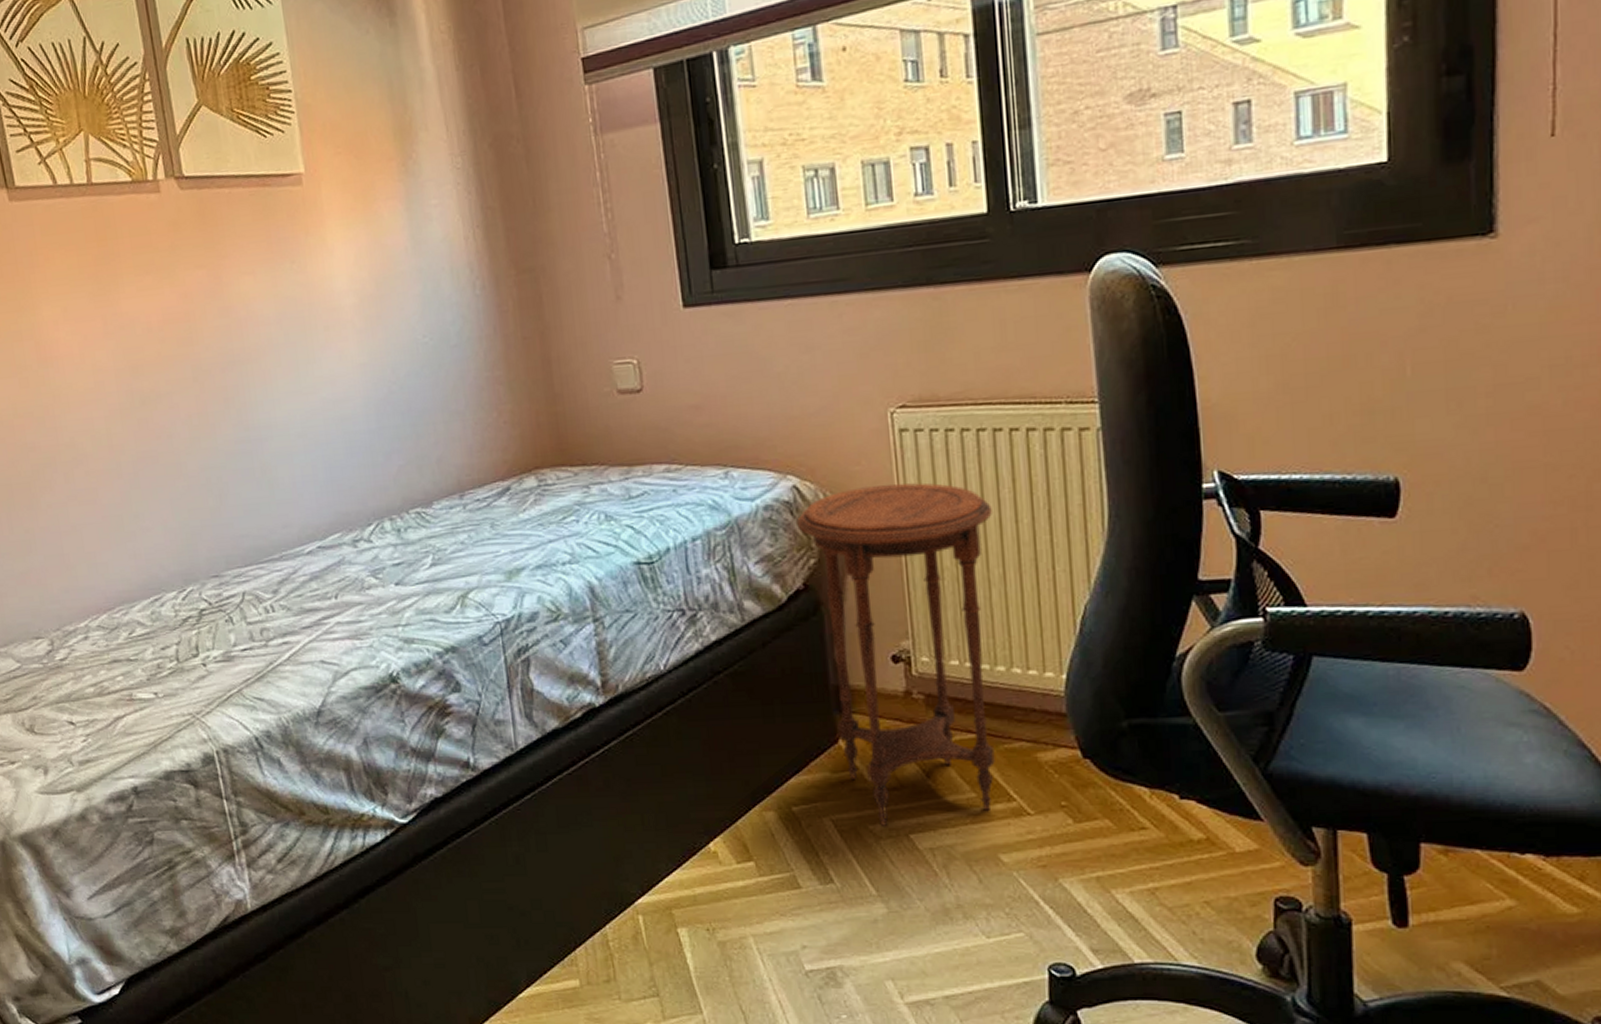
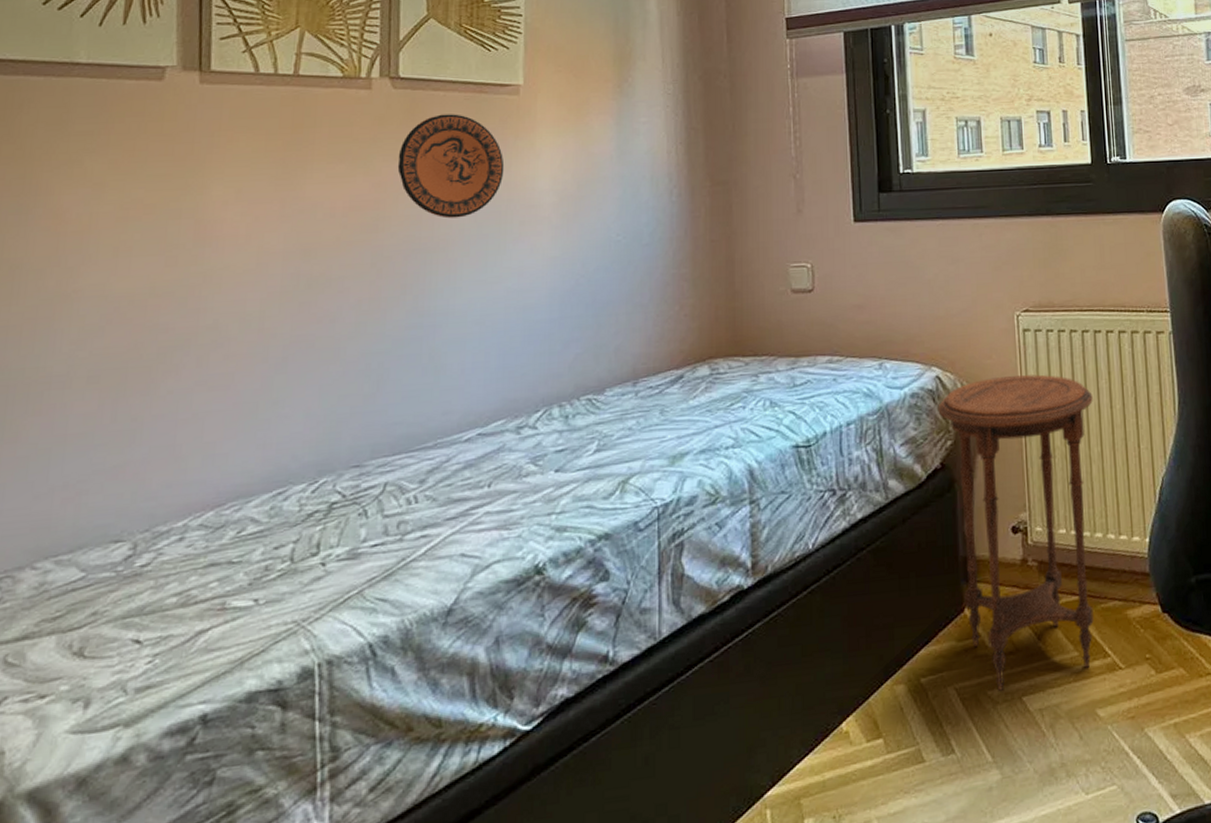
decorative plate: none [197,212,301,328] -> present [397,114,505,219]

